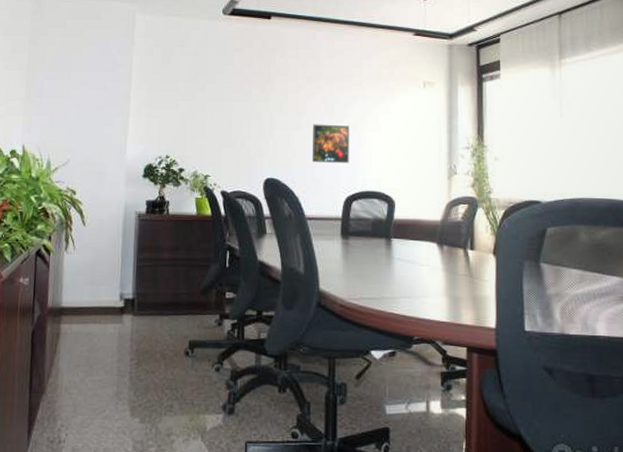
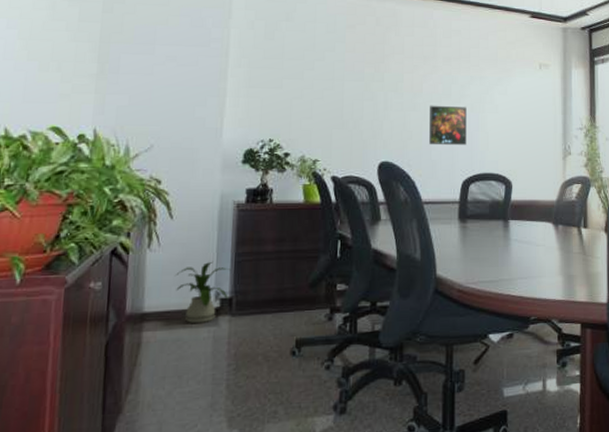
house plant: none [88,265,134,320] -> present [176,261,231,323]

